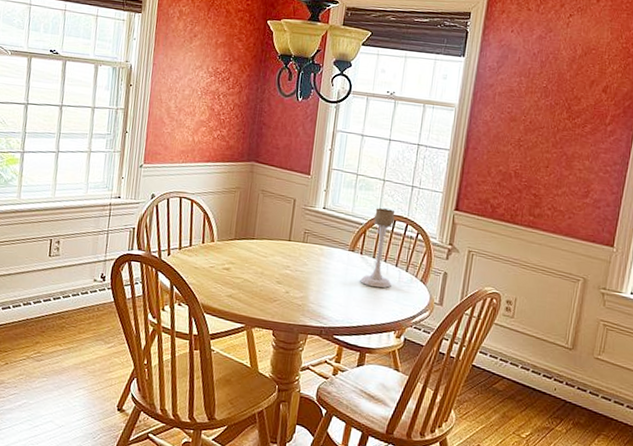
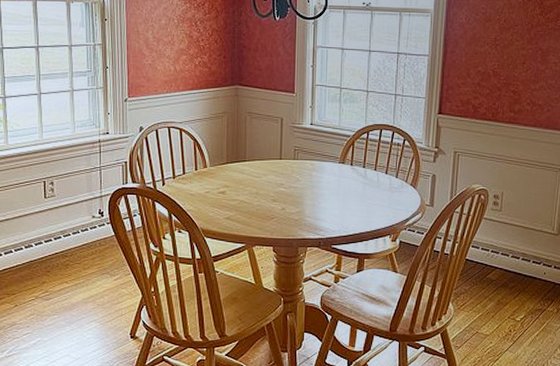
candle holder: present [360,208,395,288] -> none [353,119,383,196]

